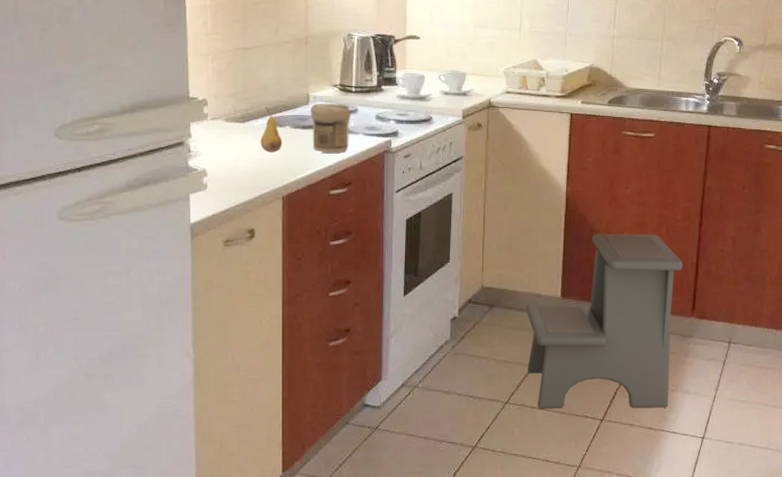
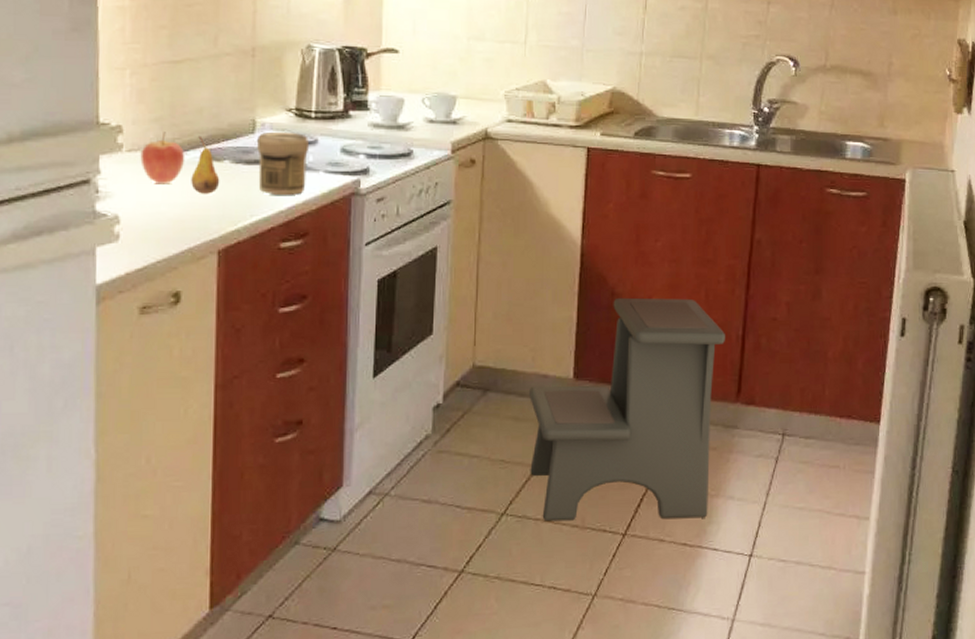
fruit: none [221,104,256,145] -> present [140,132,185,185]

